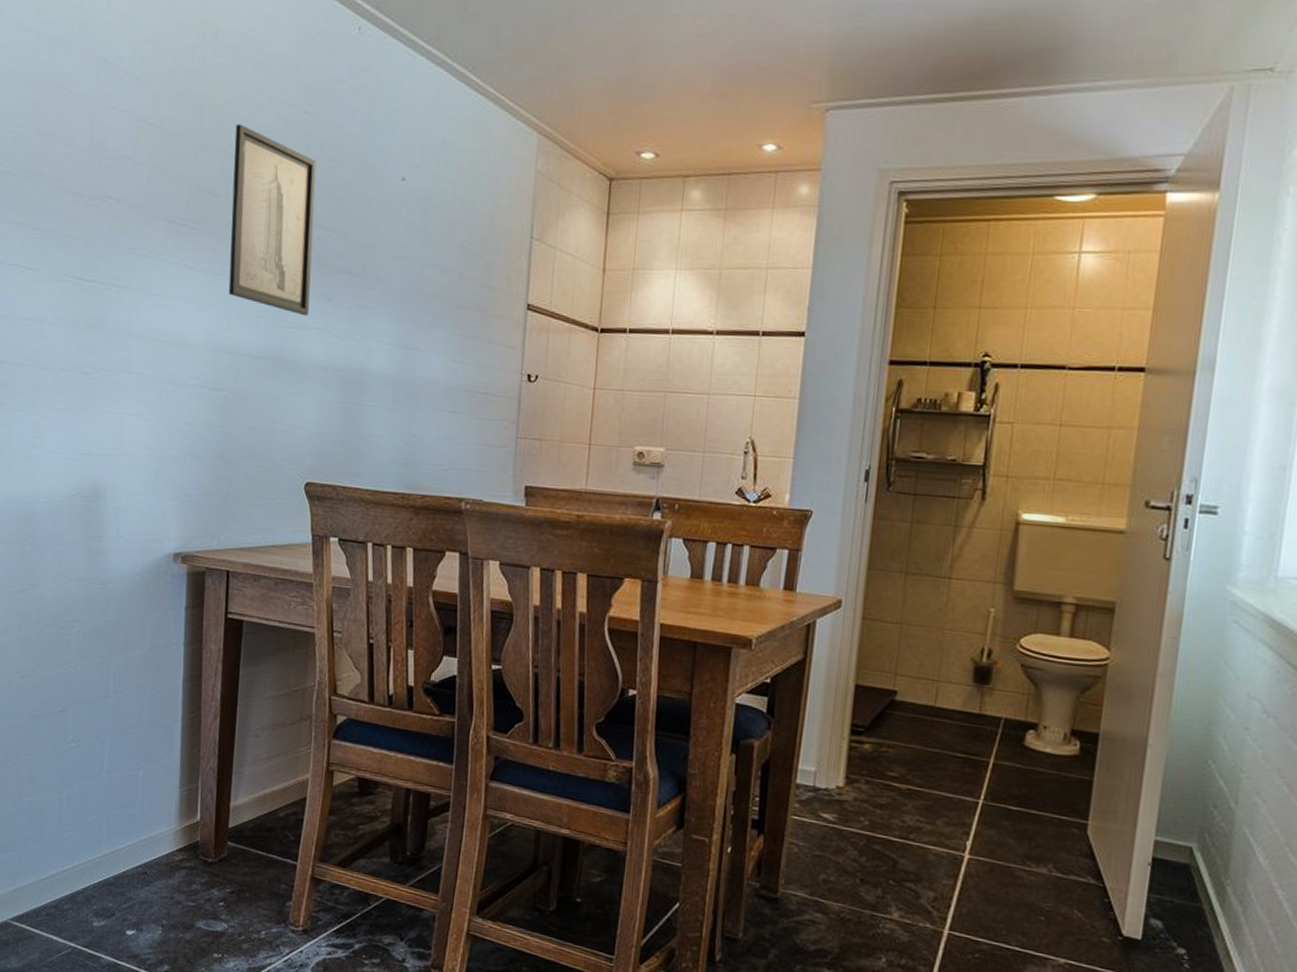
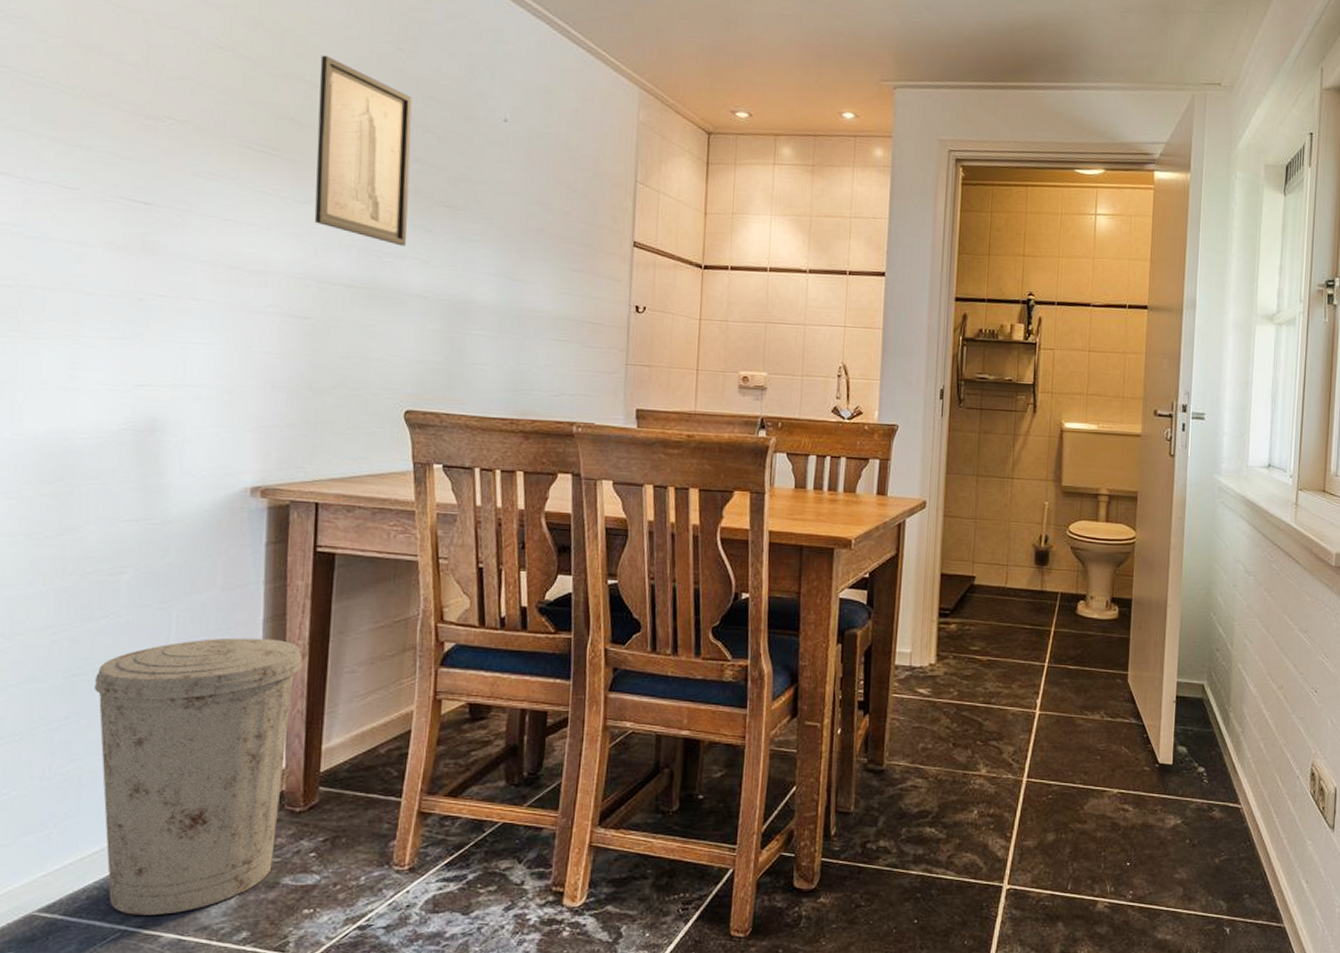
trash can: none [52,693,215,940] -> present [95,637,303,915]

